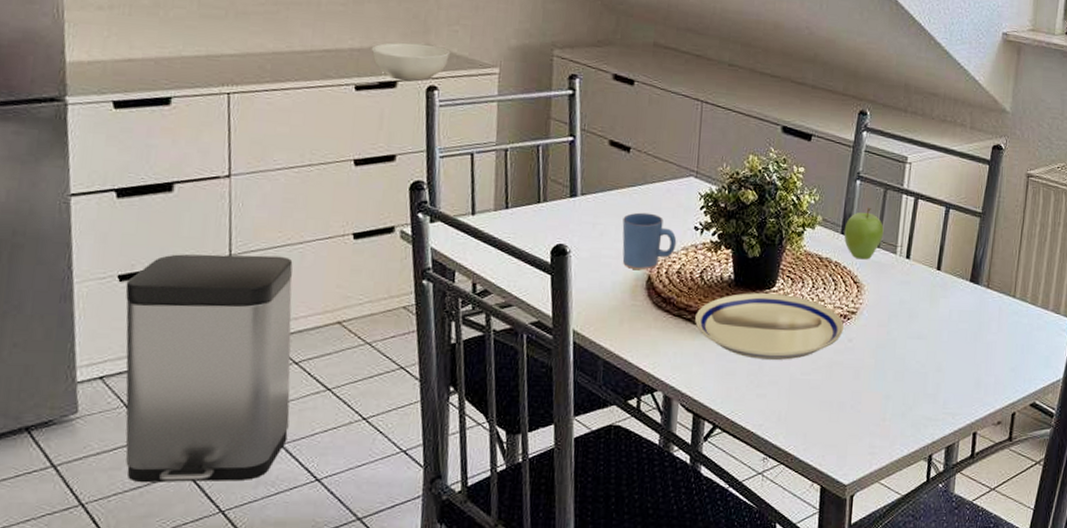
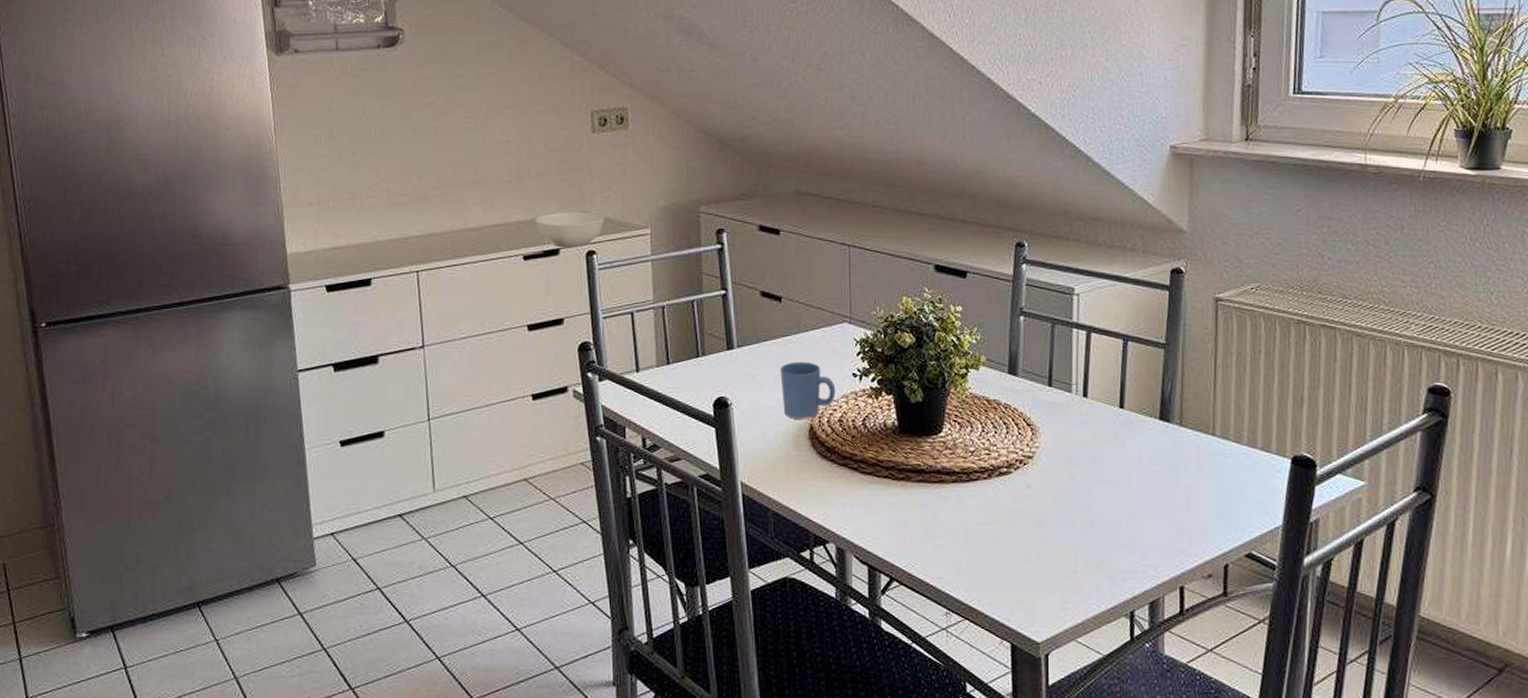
pedal bin: present [125,254,293,482] -> none [346,418,489,630]
plate: present [695,293,845,360] -> none [862,439,1021,509]
fruit: present [843,208,884,260] -> none [1011,345,1055,400]

